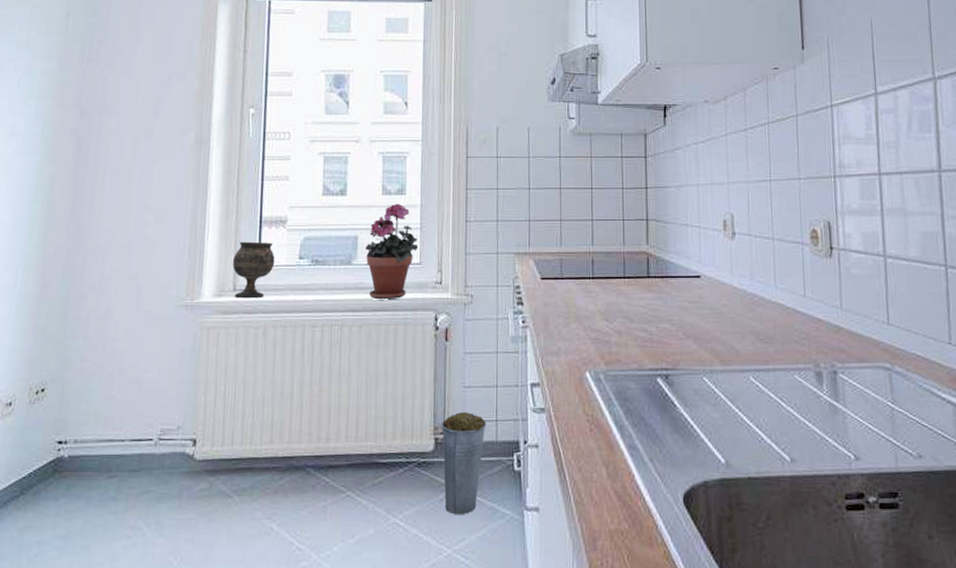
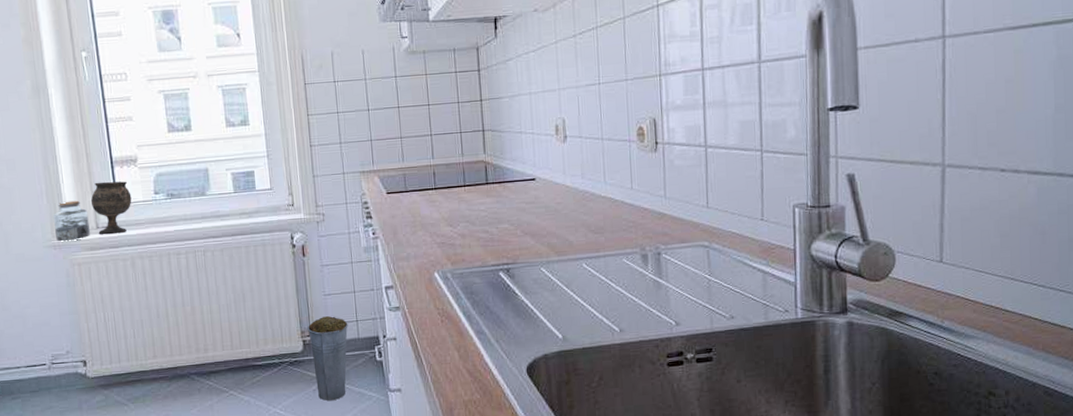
jar: none [190,259,228,302] -> present [53,200,91,242]
potted plant: present [365,203,419,300] -> none [217,134,268,226]

